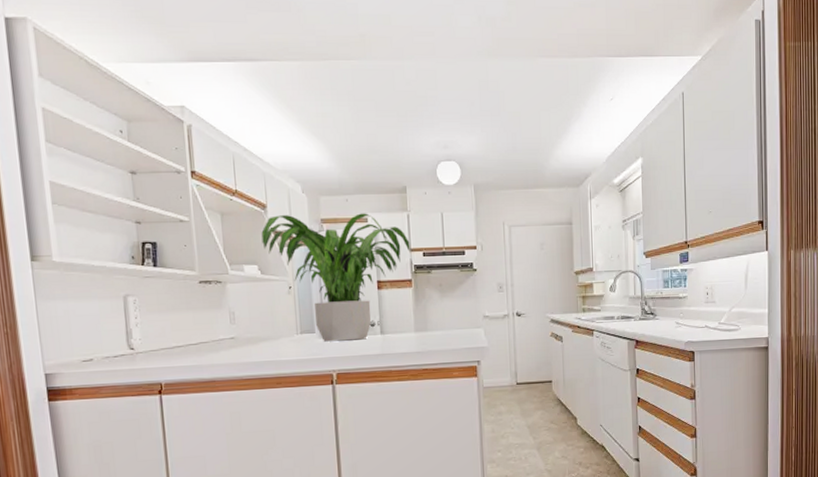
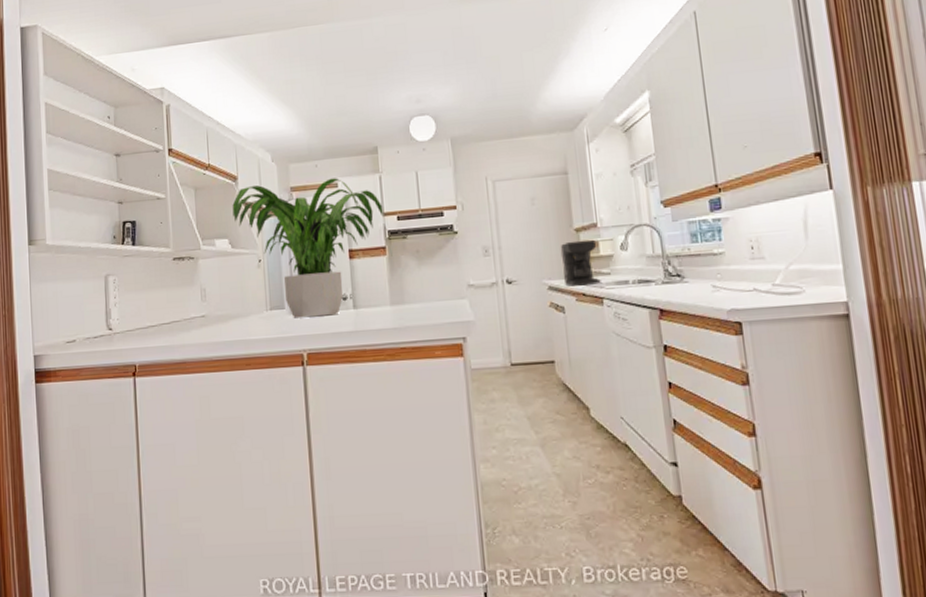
coffee maker: none [562,281,593,320] -> present [560,239,601,286]

